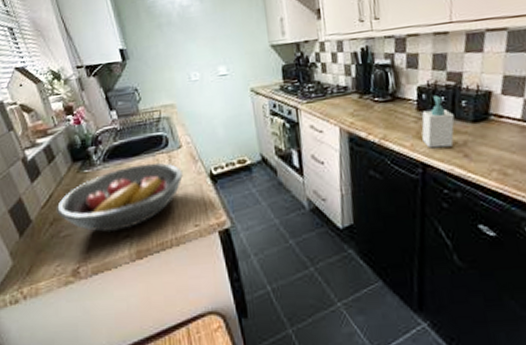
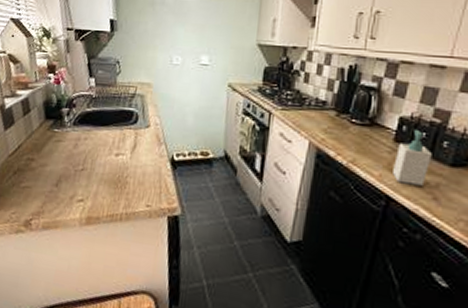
fruit bowl: present [56,162,183,233] -> none [21,134,146,194]

